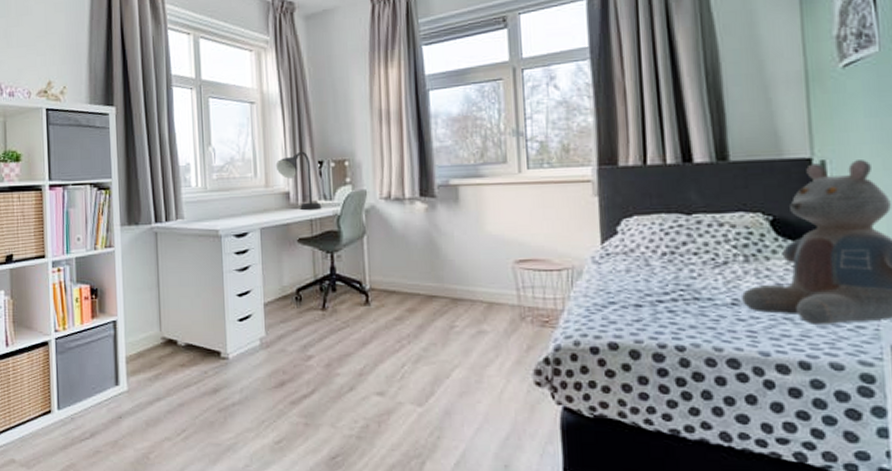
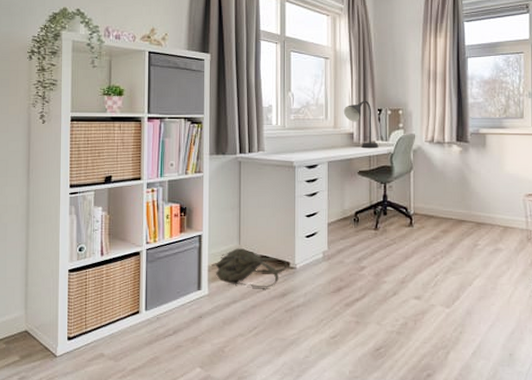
backpack: none [130,335,219,383] -> present [211,248,288,288]

